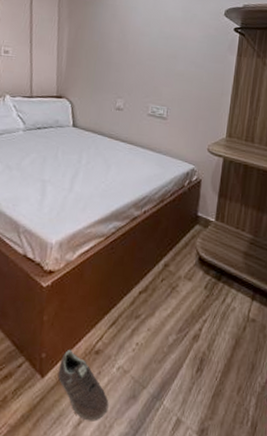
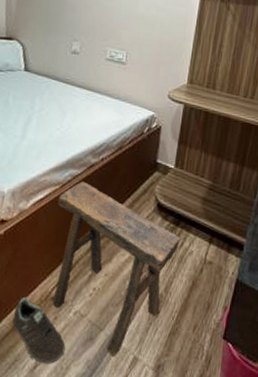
stool: none [97,234,222,417] -> present [53,181,181,356]

